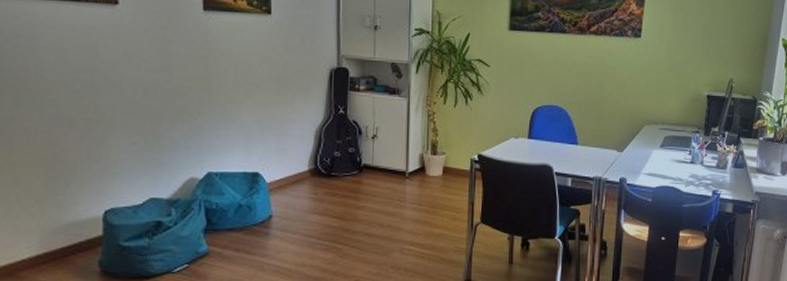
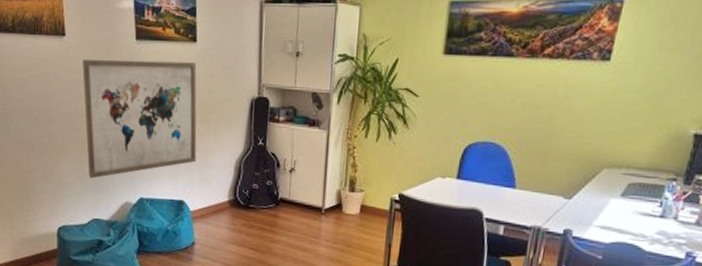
wall art: none [139,29,273,154] -> present [82,59,197,179]

